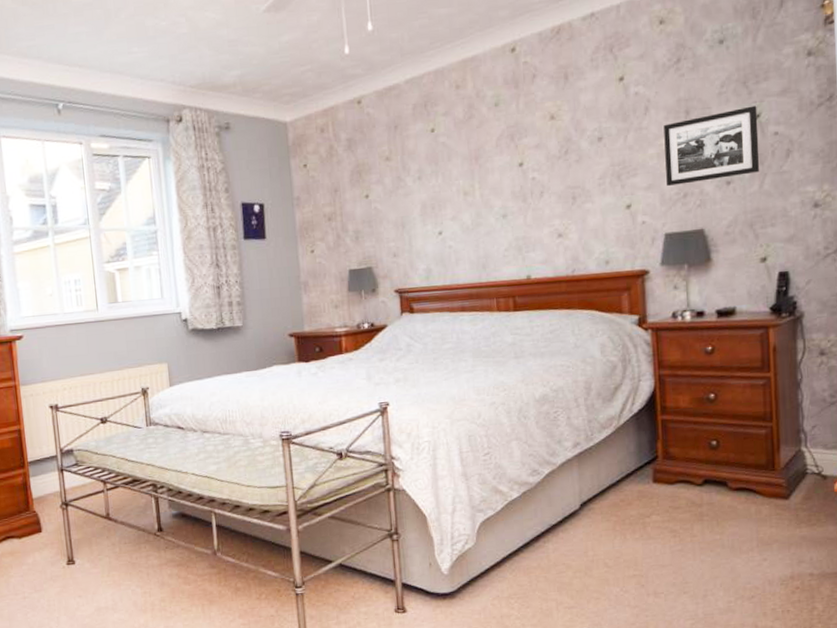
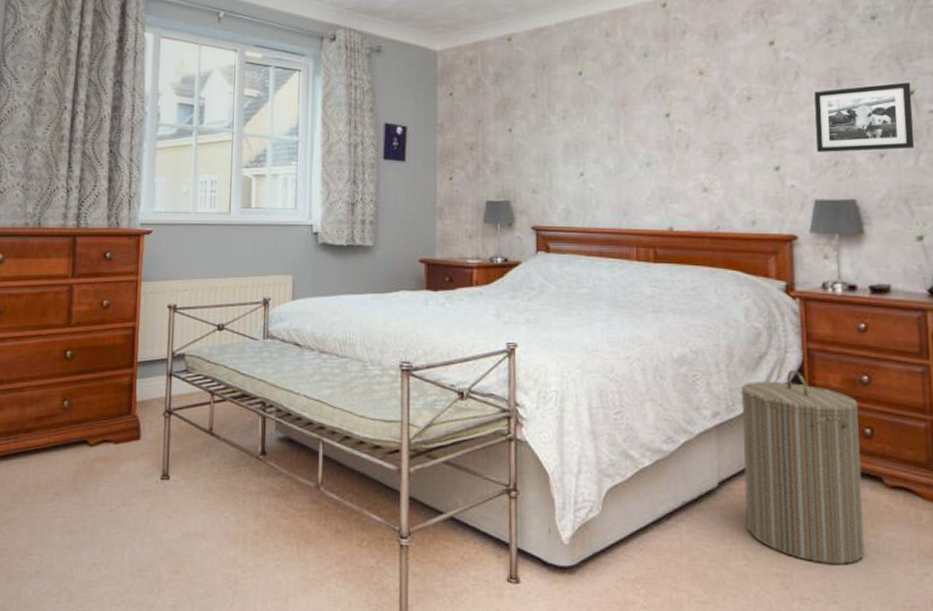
laundry hamper: none [598,396,711,562] -> present [741,369,865,564]

